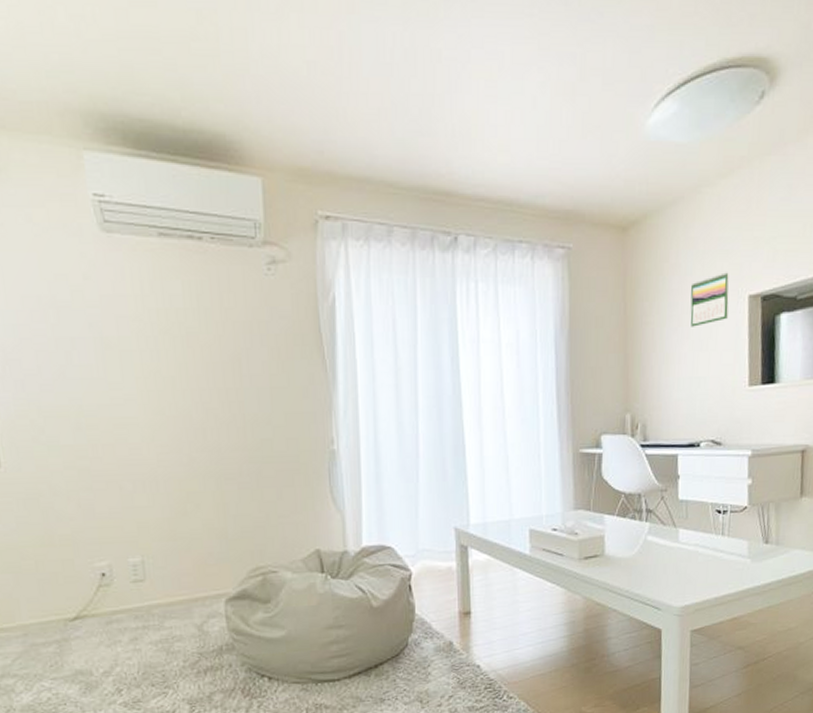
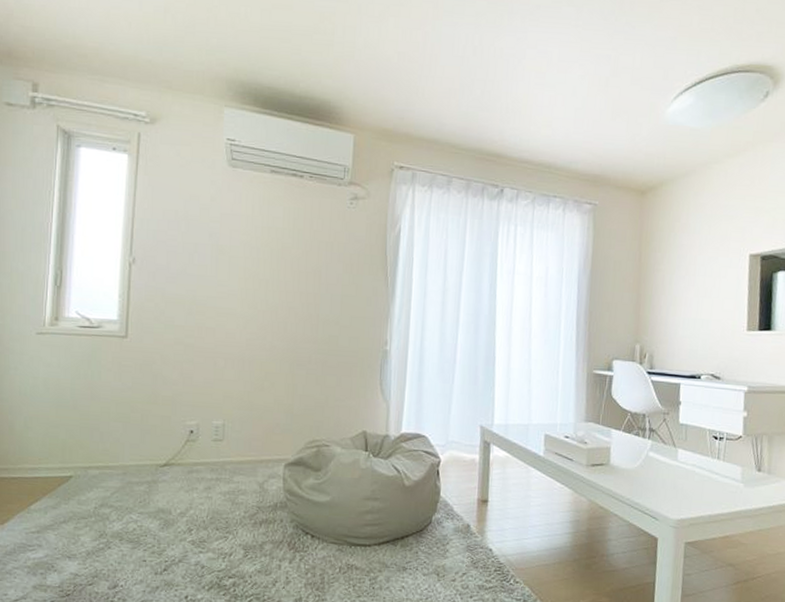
calendar: present [690,272,729,327] -> none [697,234,733,277]

